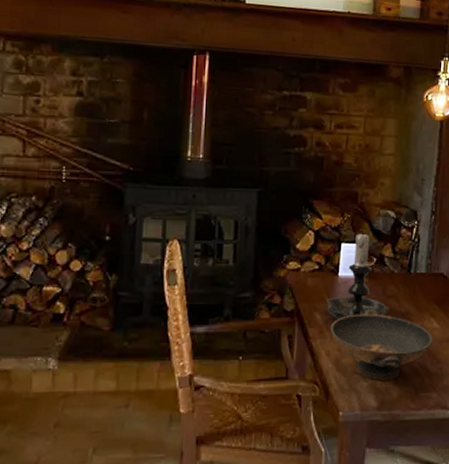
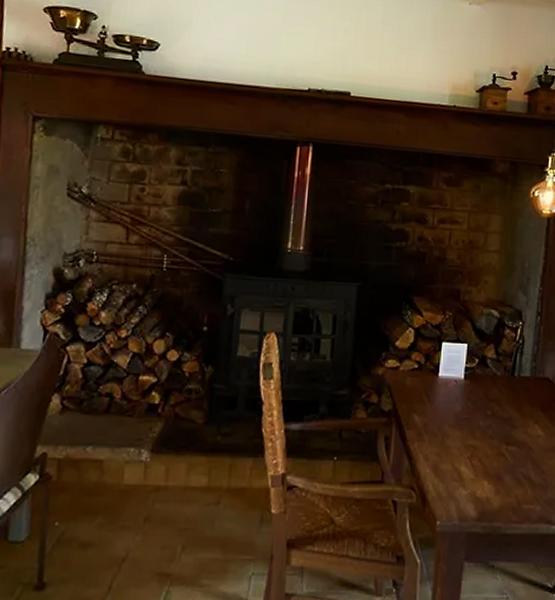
candle holder: present [326,229,388,319] -> none [425,328,490,422]
decorative bowl: present [330,309,432,380] -> none [429,413,536,489]

